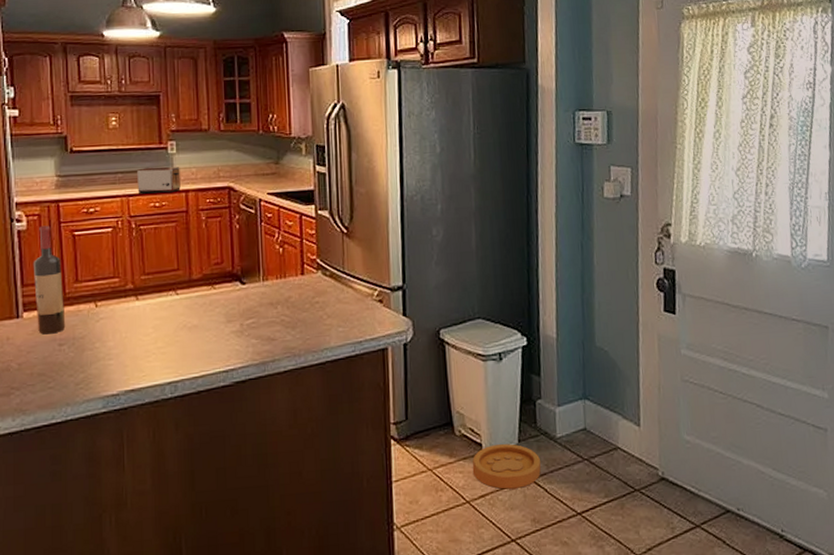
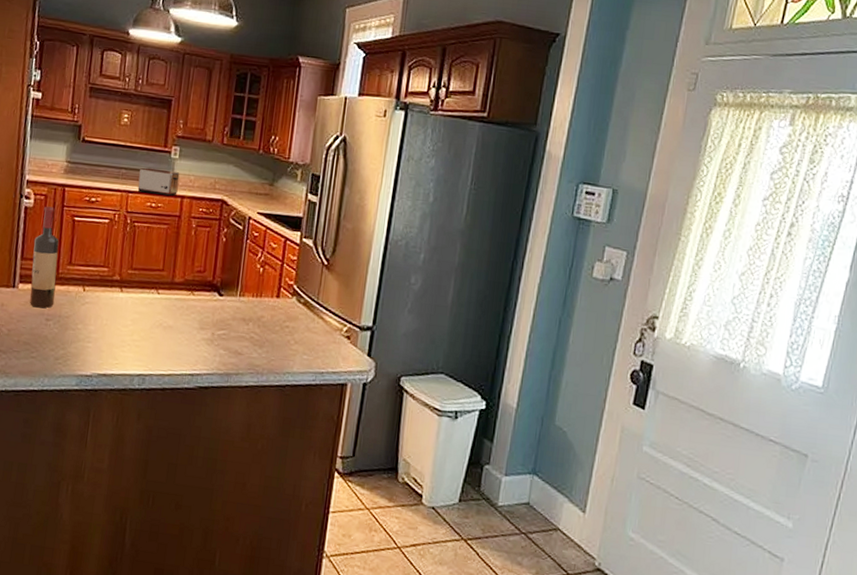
pet bowl: present [472,444,541,490] -> none [408,498,478,546]

